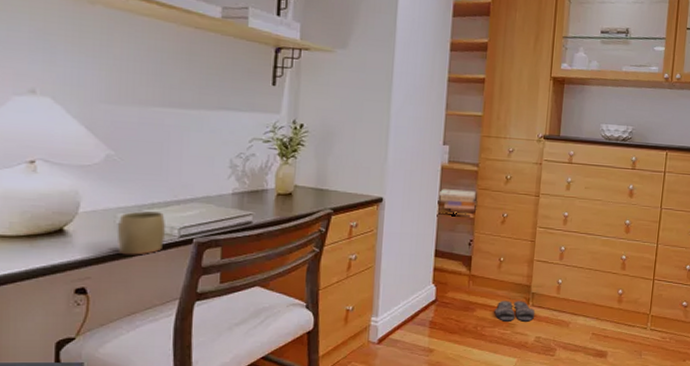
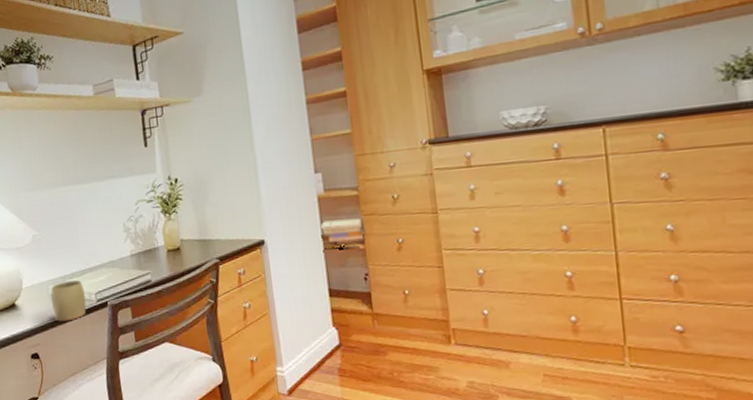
slippers: present [494,300,535,322] -> none [410,339,461,365]

